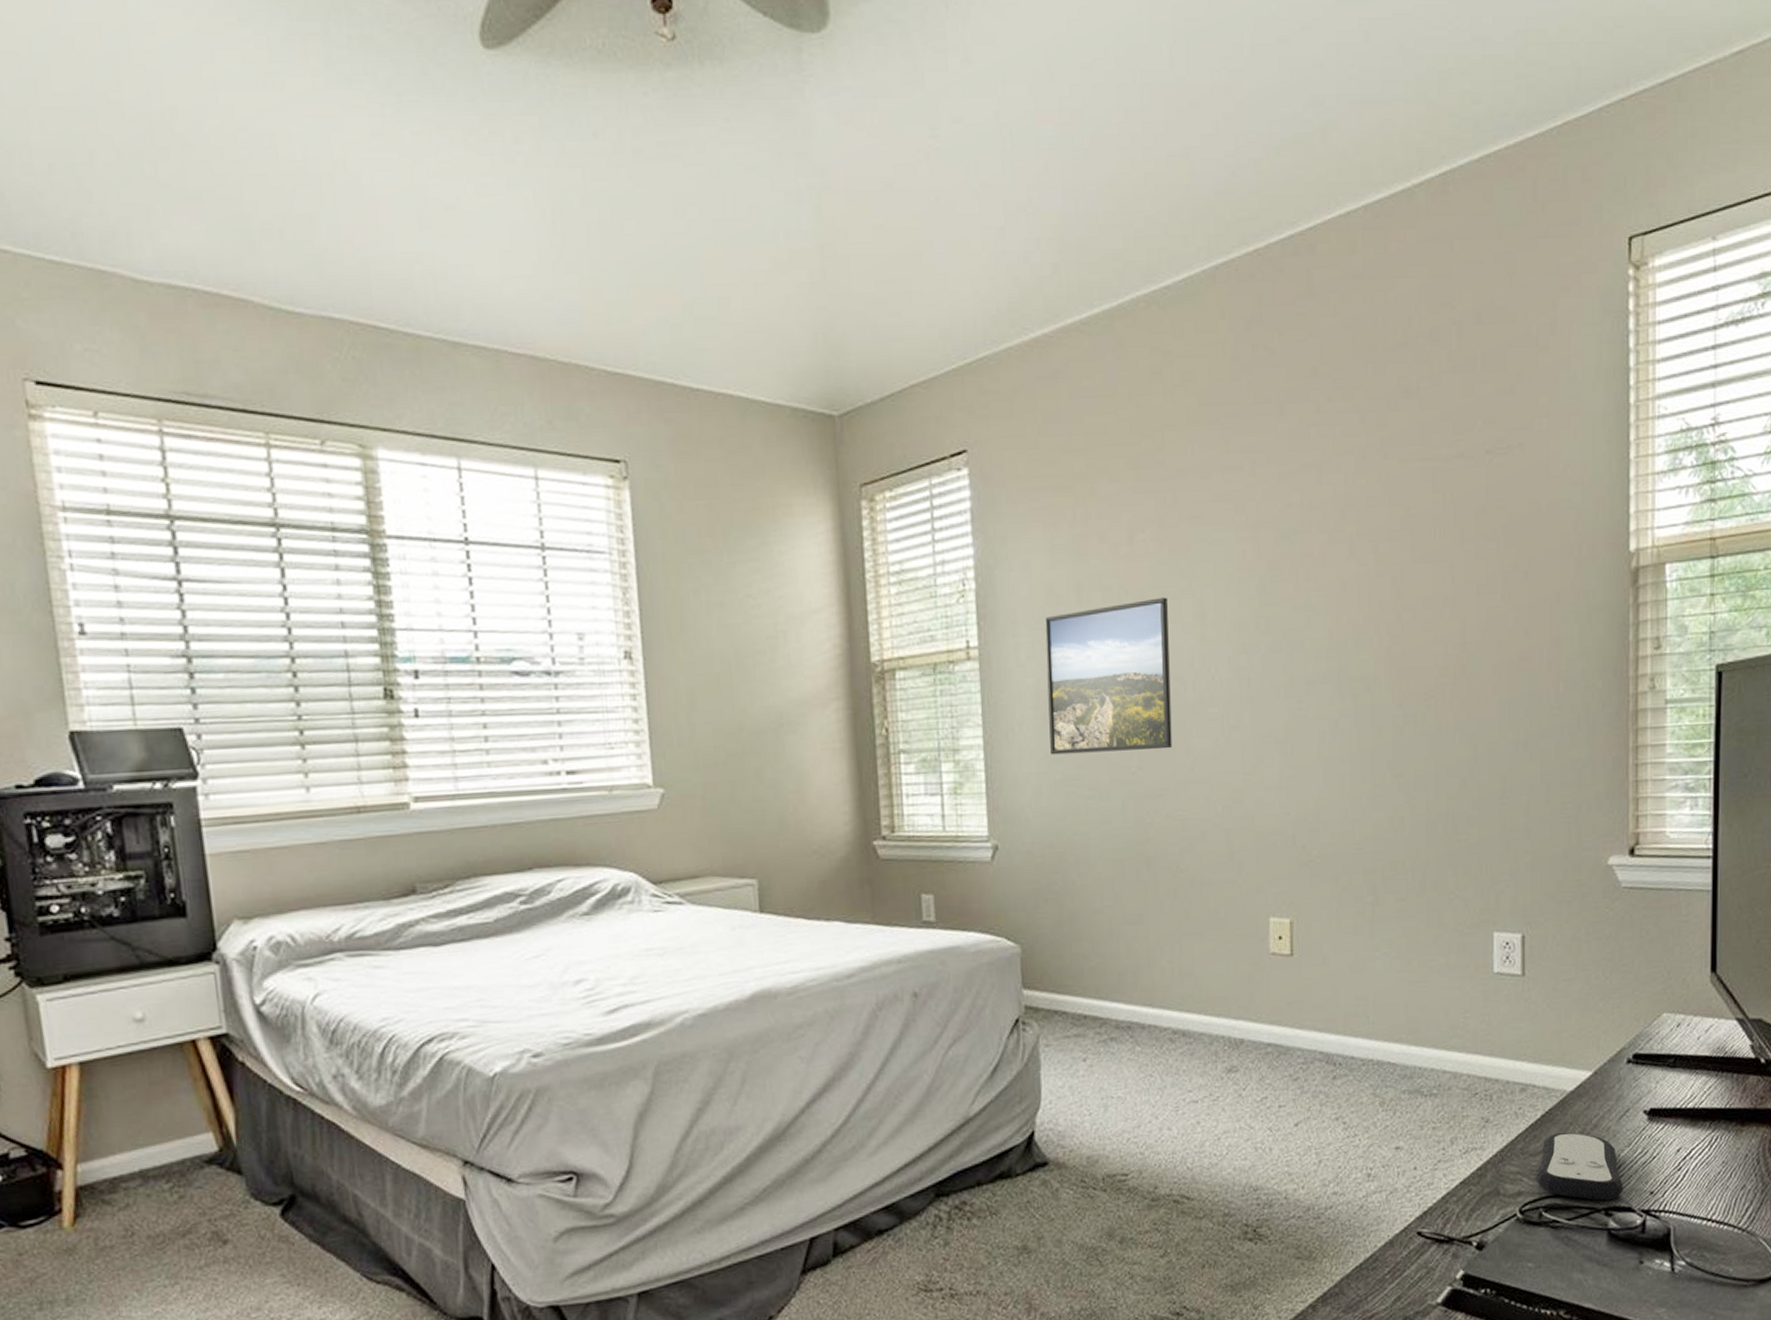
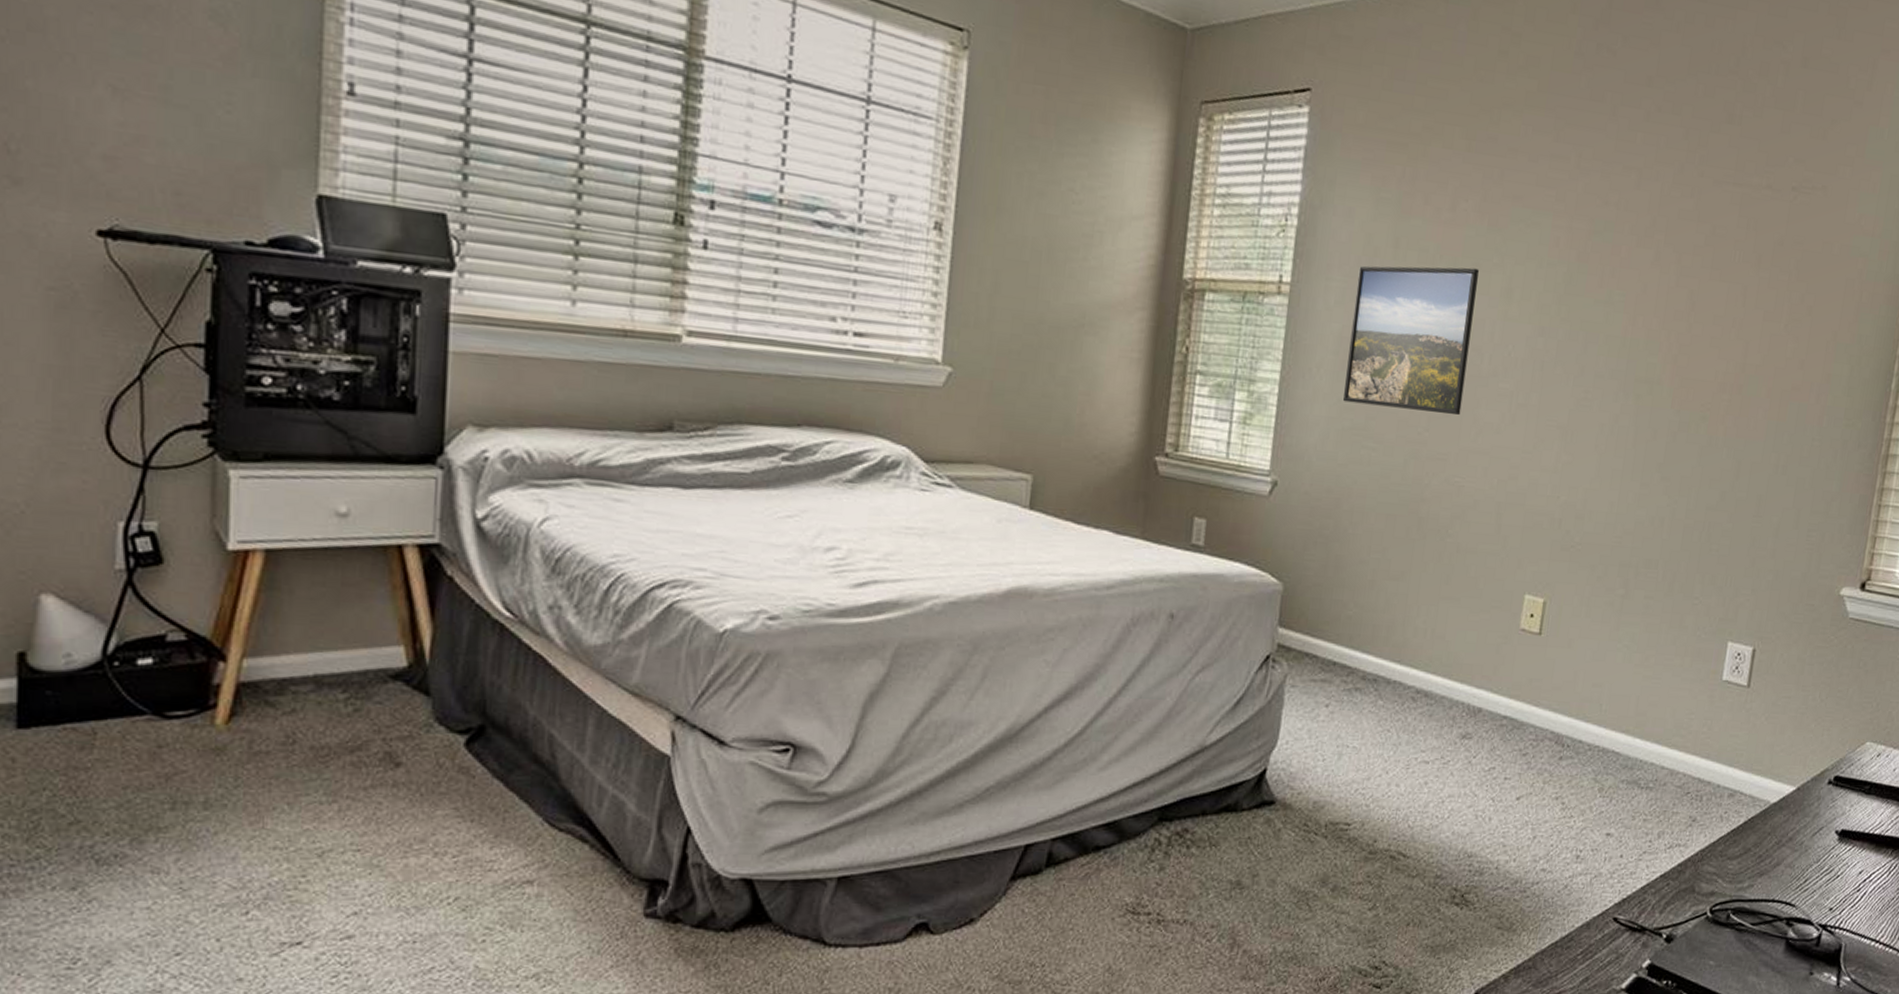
remote control: present [1536,1132,1624,1201] -> none [1729,840,1807,911]

